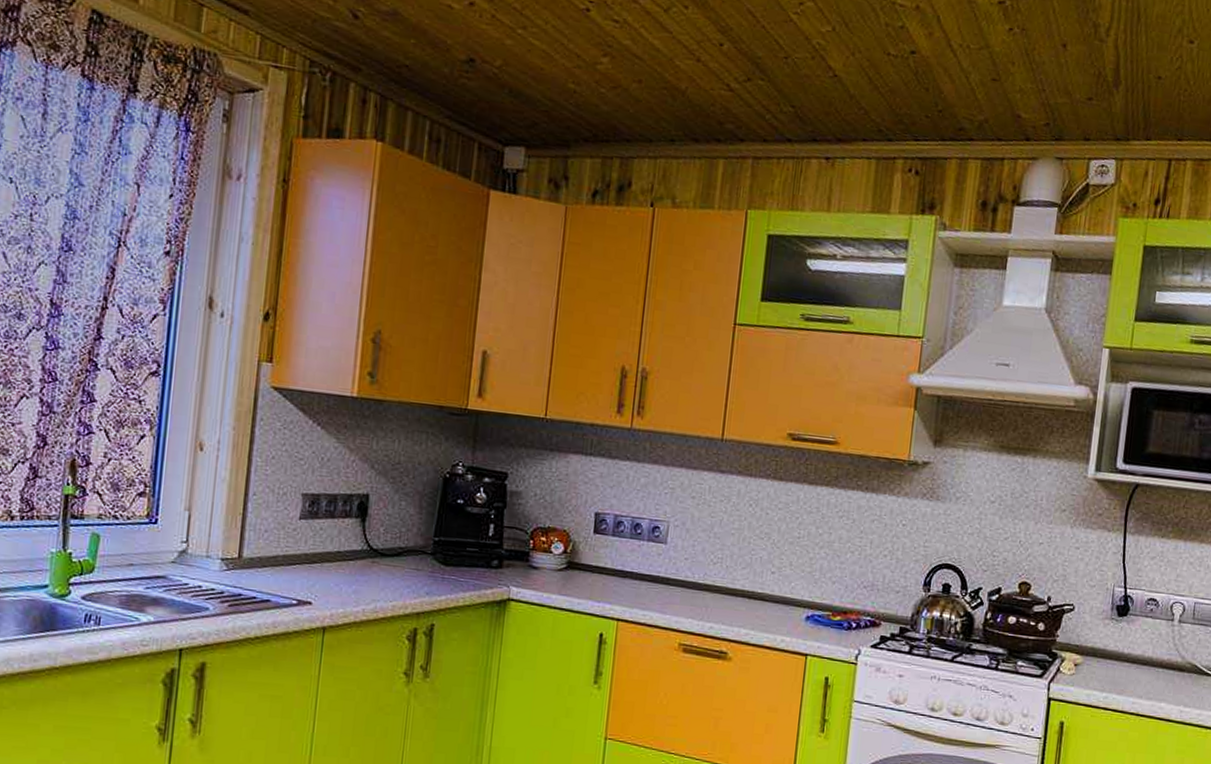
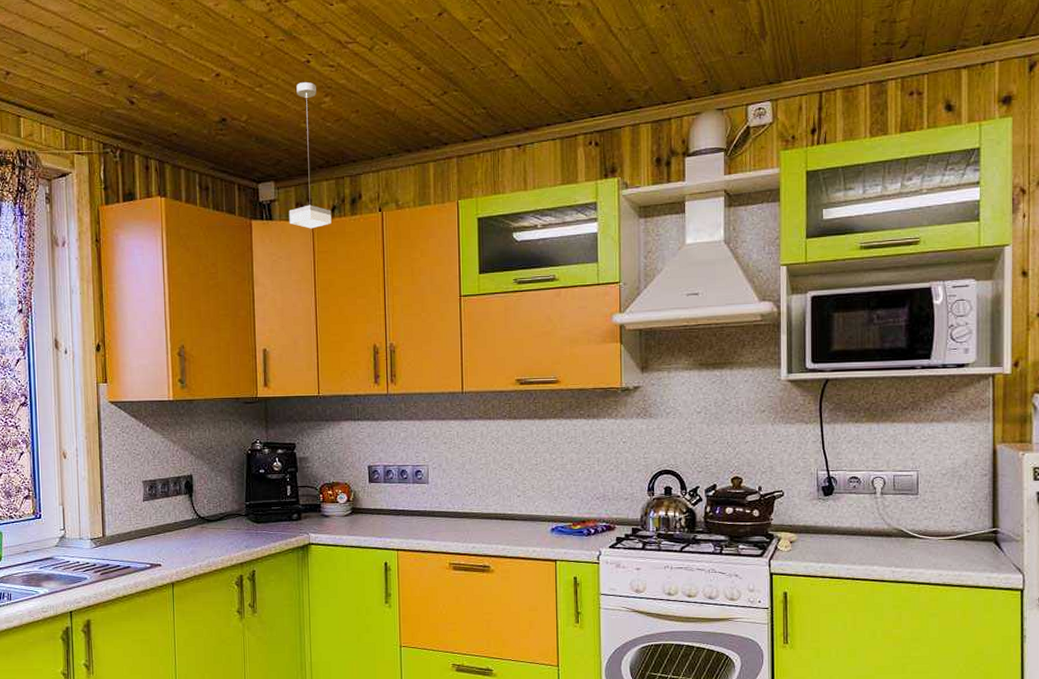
pendant lamp: none [537,33,594,214] -> present [289,82,332,229]

